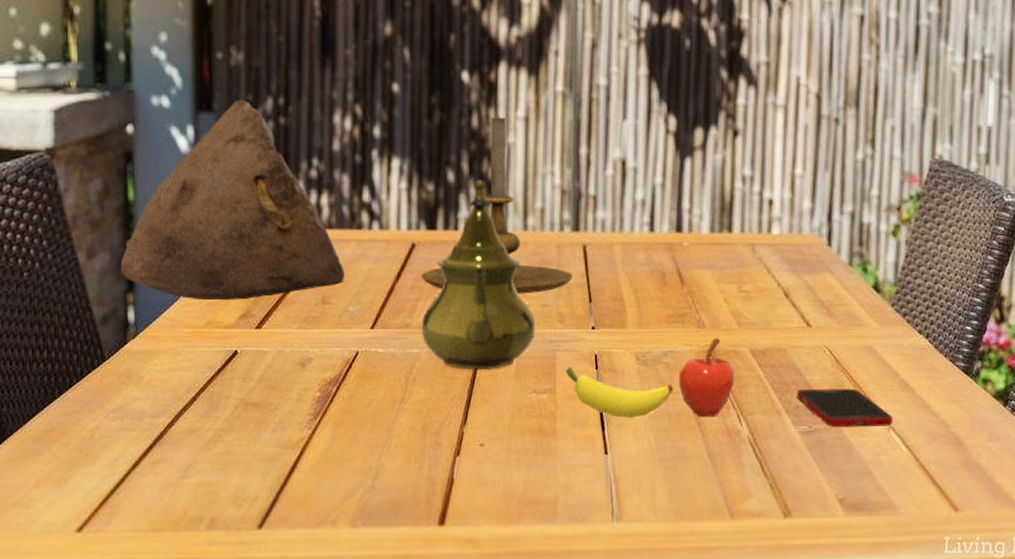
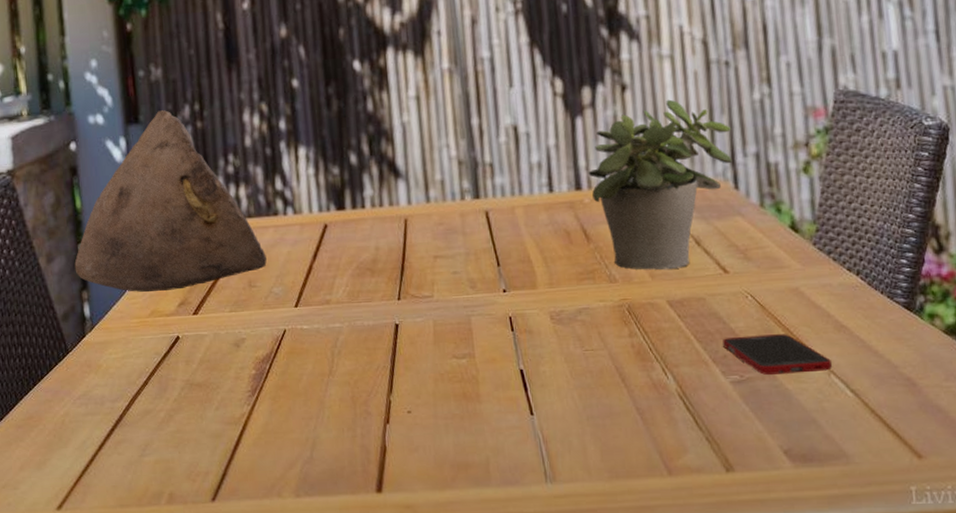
candle holder: present [420,115,573,294] -> none [335,97,479,266]
teapot: present [421,179,536,370] -> none [340,158,449,340]
fruit: present [565,337,735,418] -> none [482,291,655,378]
potted plant: none [690,150,833,320] -> present [588,99,732,270]

